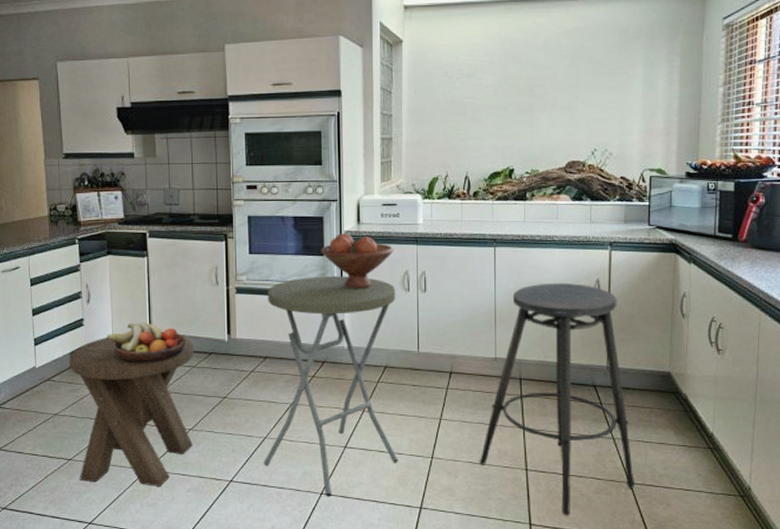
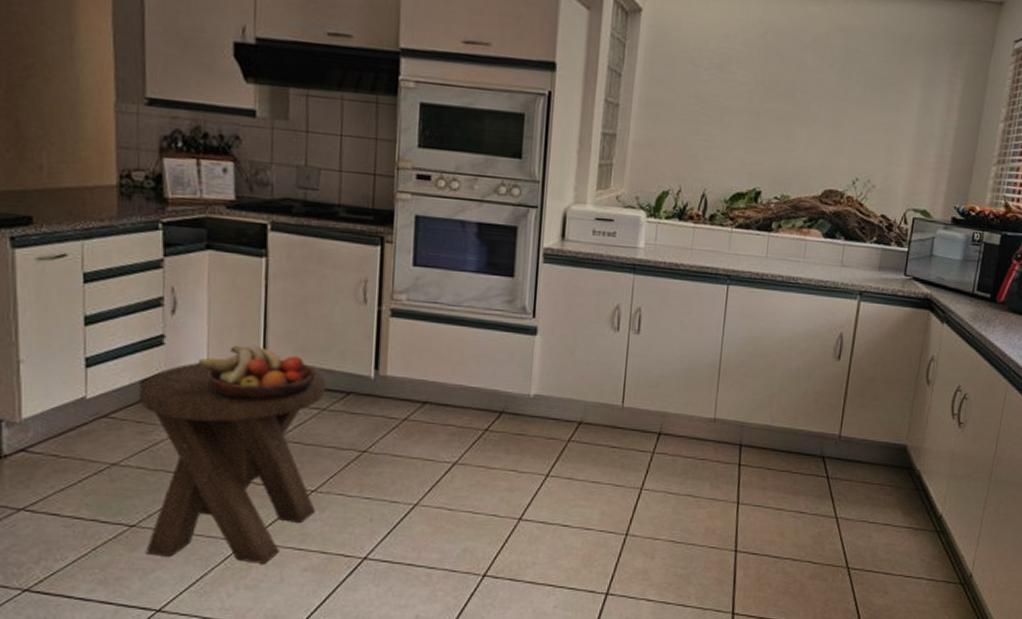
side table: present [263,276,398,497] -> none [411,302,602,580]
fruit bowl: present [321,233,394,289] -> none [510,250,605,323]
stool: present [480,282,634,517] -> none [683,333,860,605]

